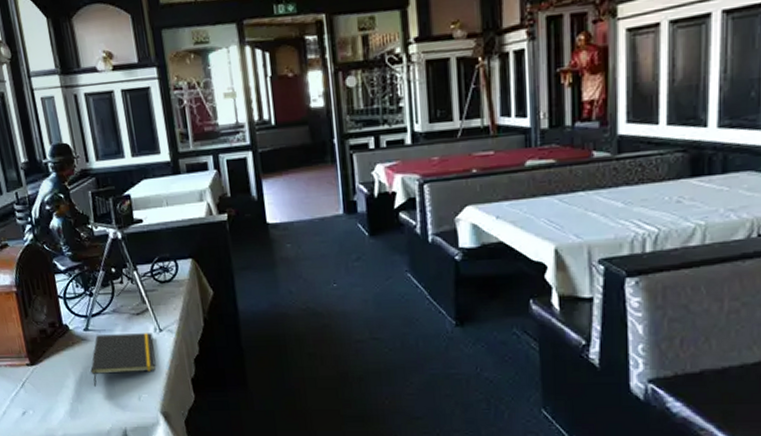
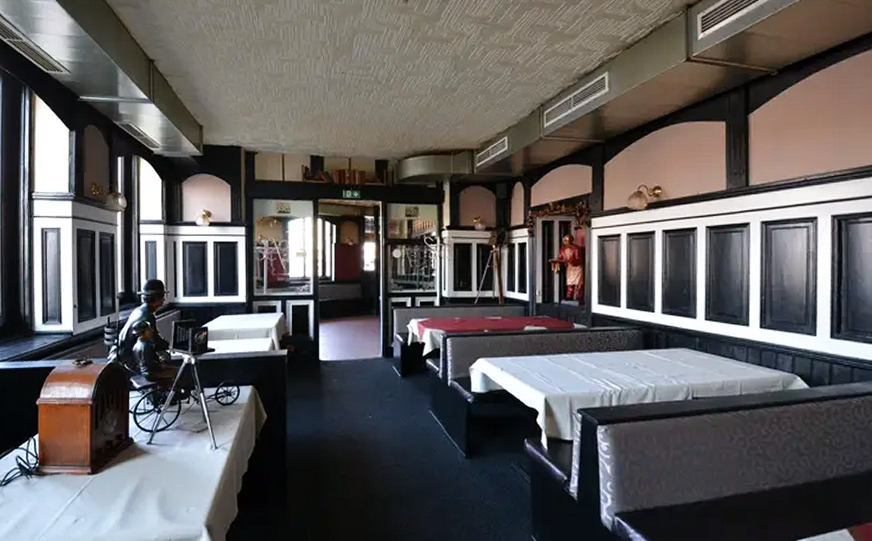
notepad: present [90,333,156,387] -> none [147,449,209,498]

